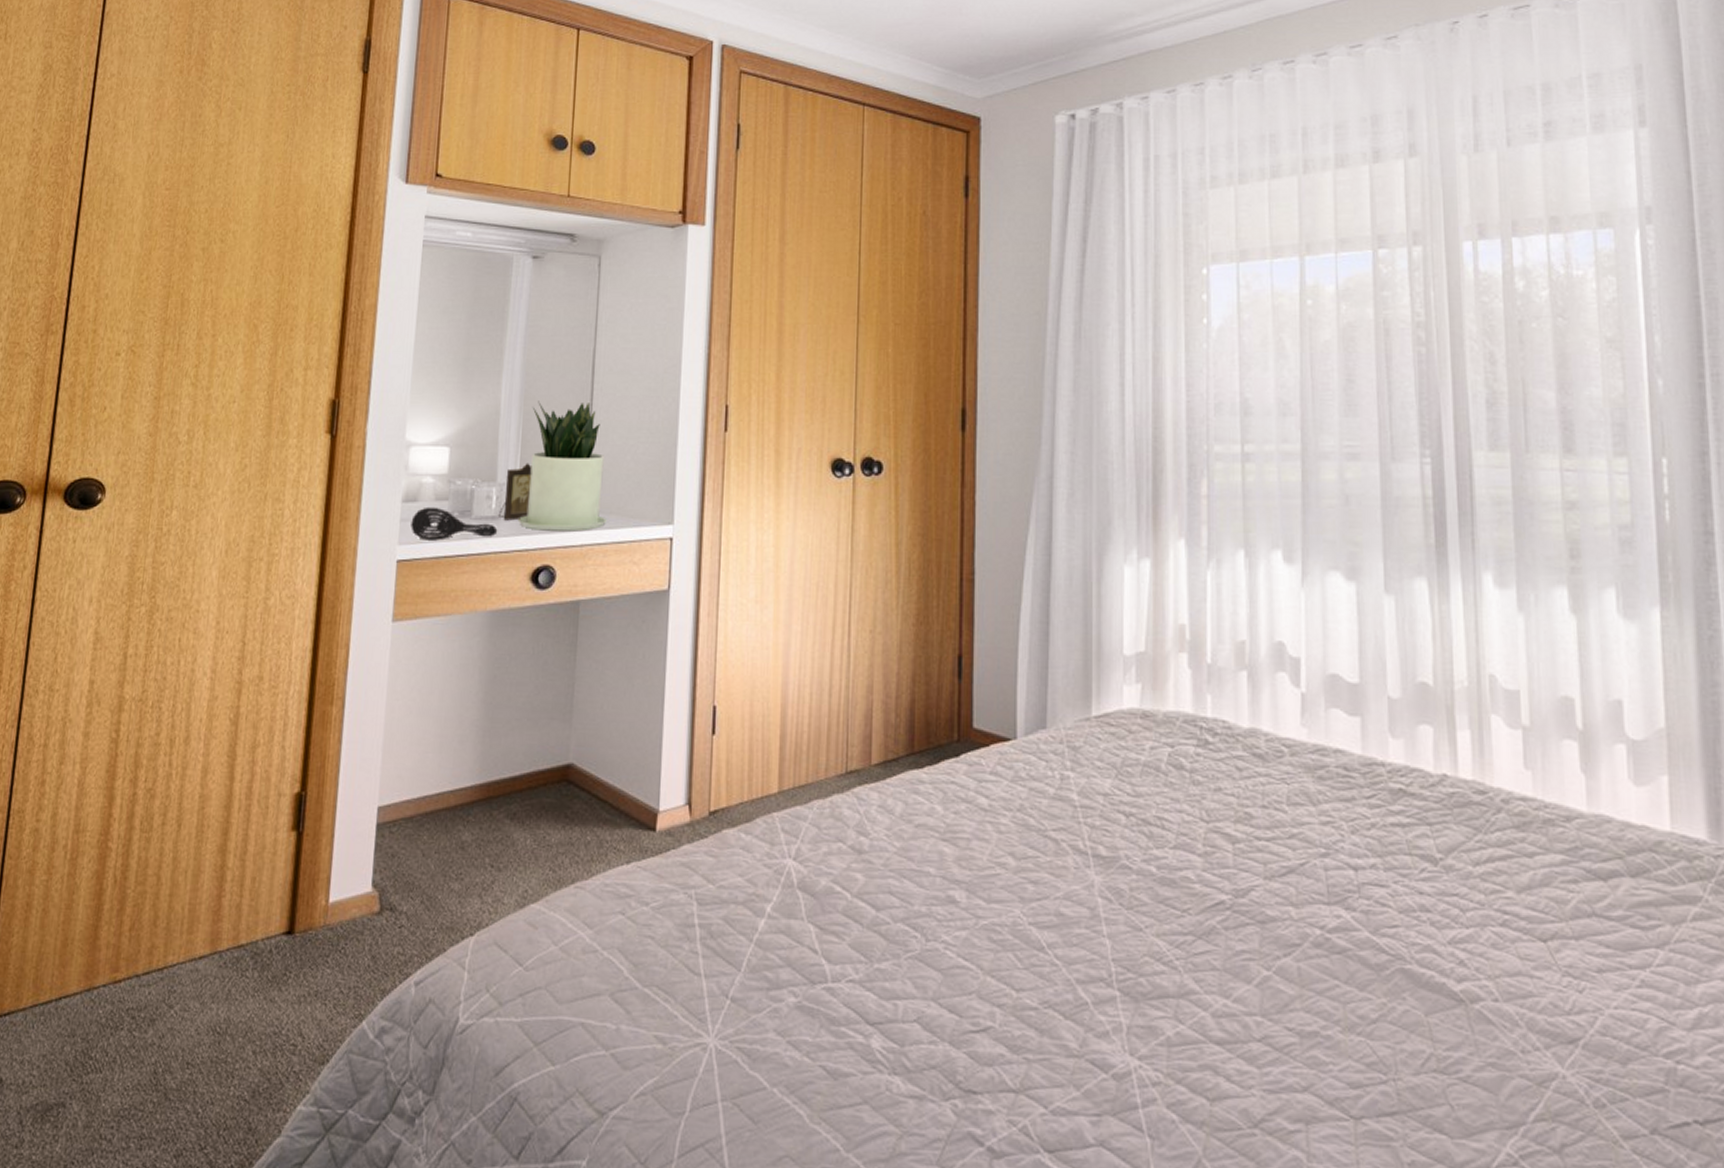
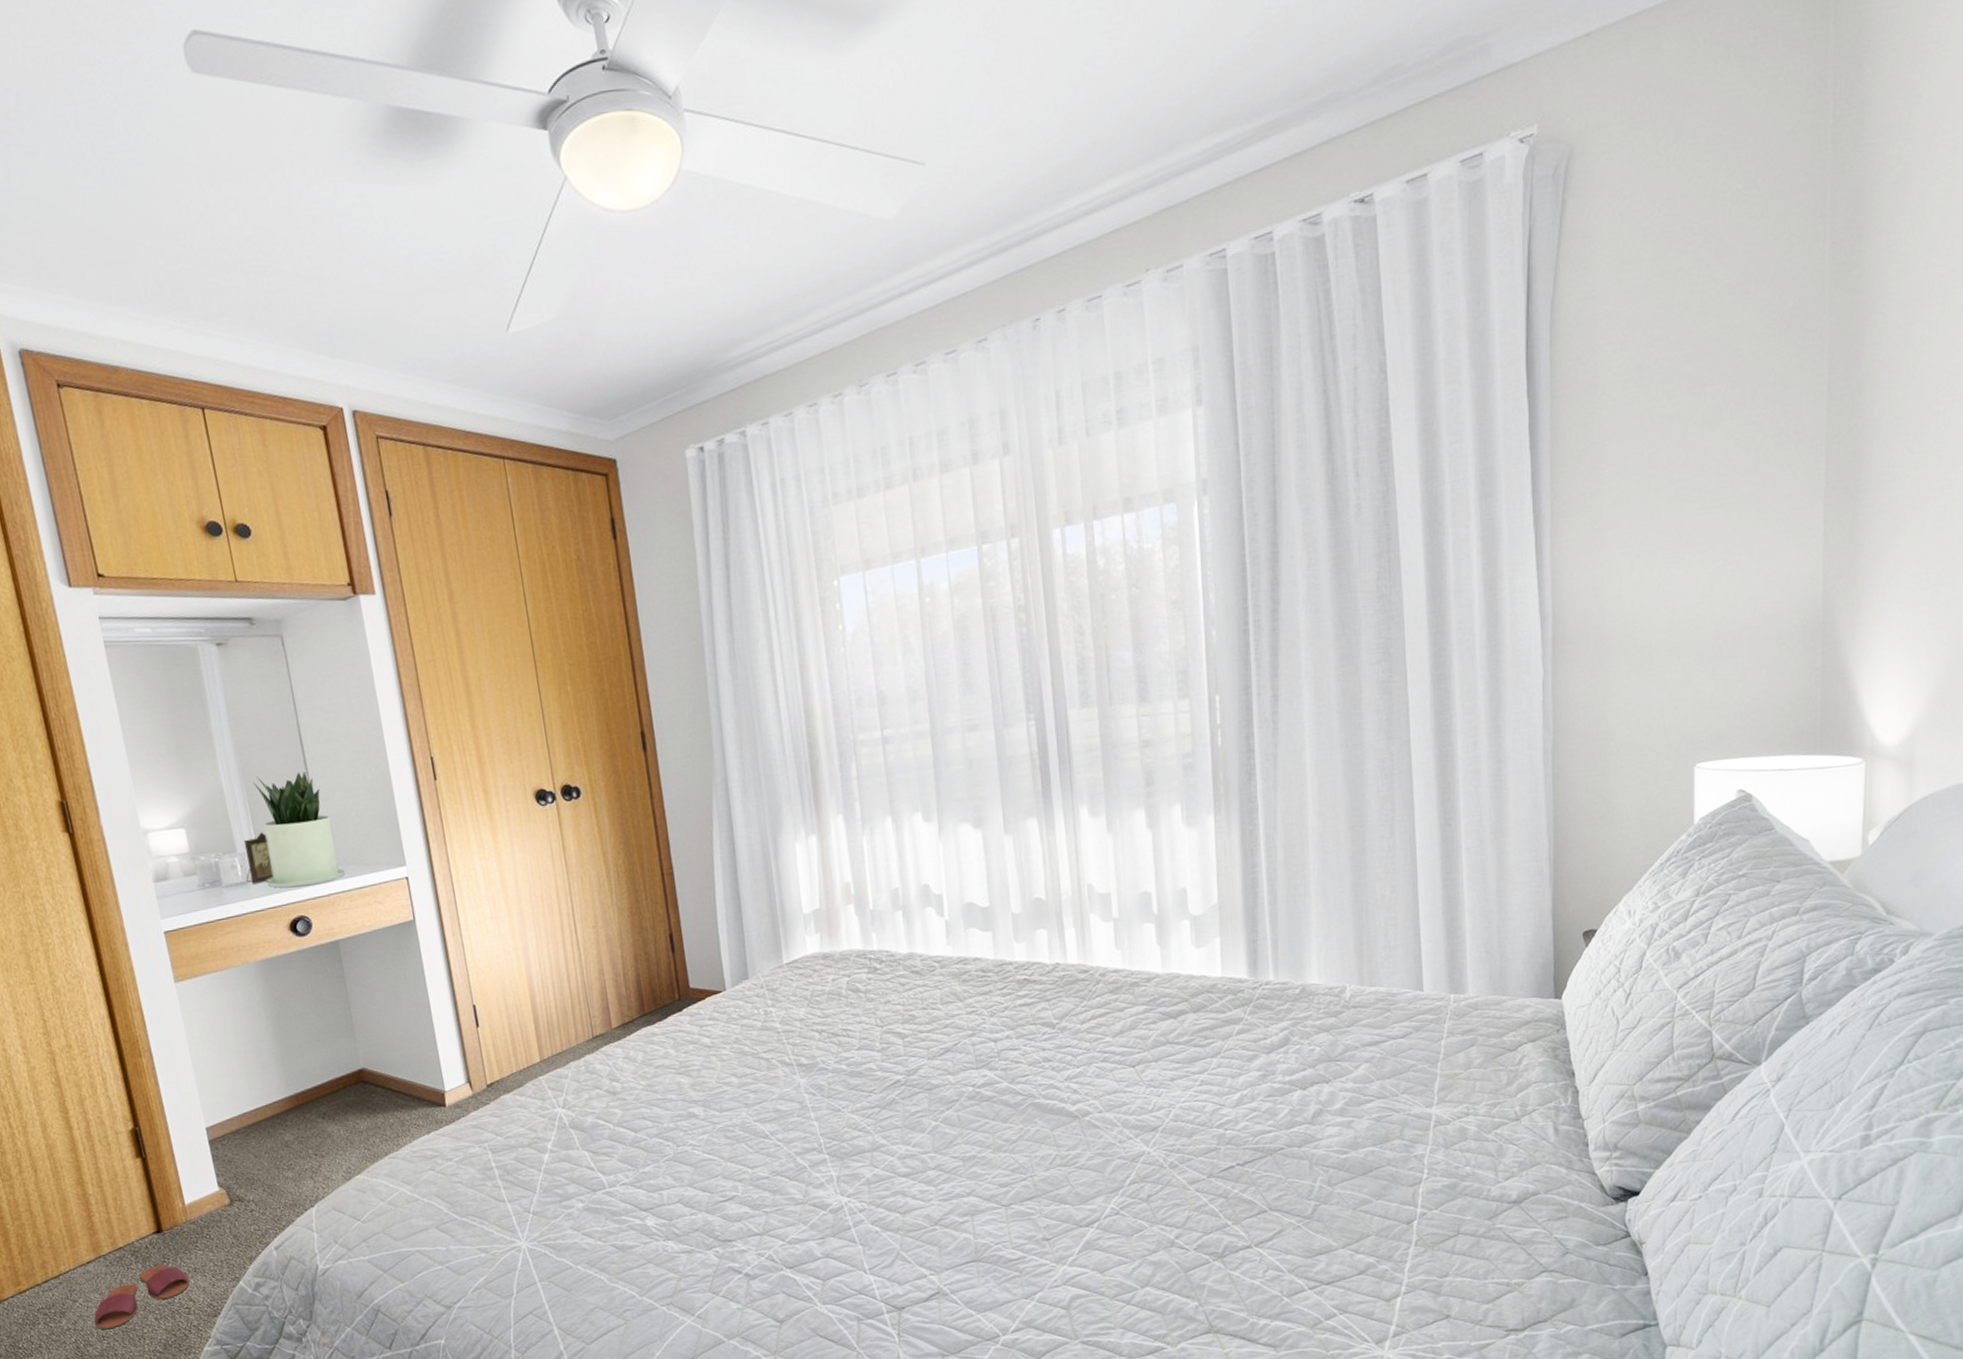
slippers: none [183,977,306,1055] -> present [94,1264,190,1330]
hairbrush: present [410,506,498,541] -> none [167,882,250,912]

